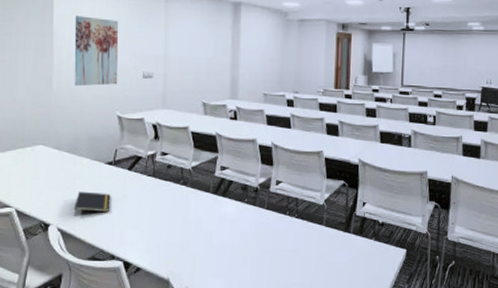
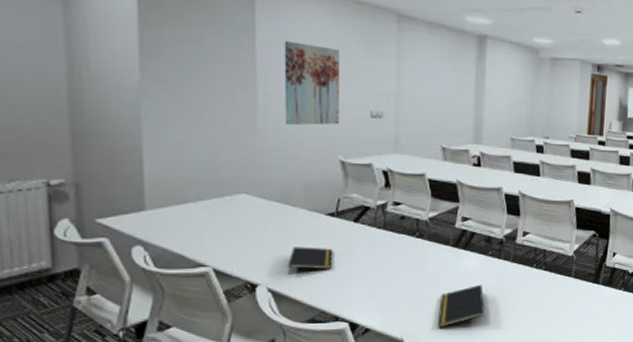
notepad: none [200,230,243,269] -> present [438,284,485,327]

